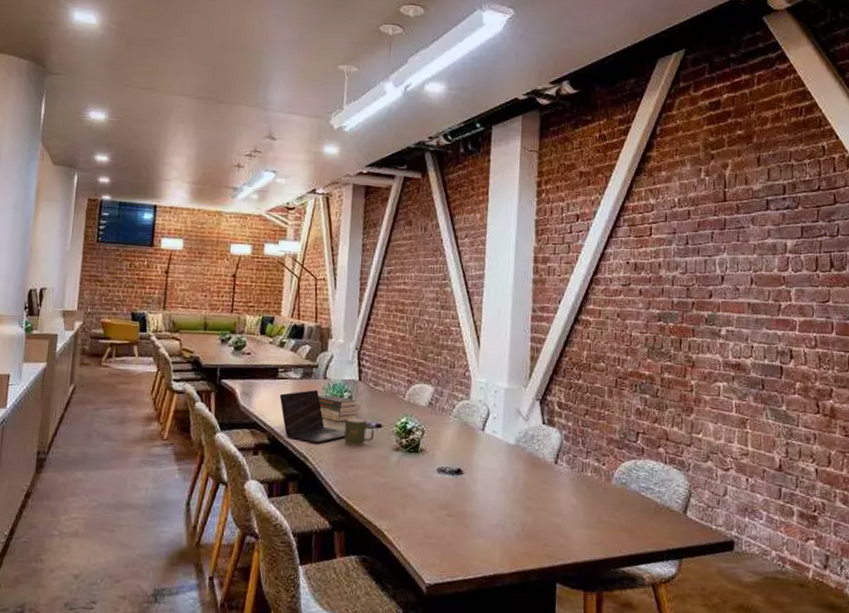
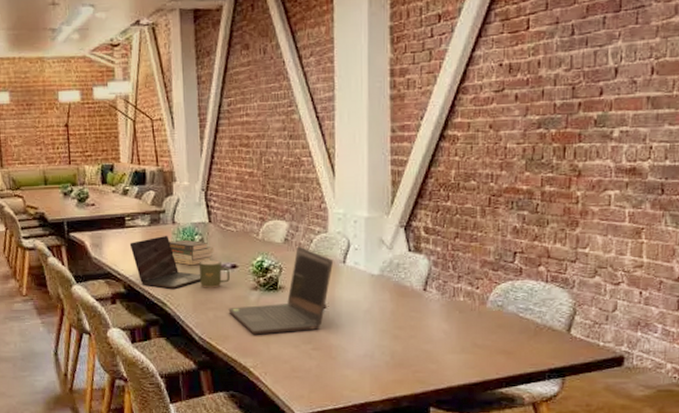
laptop: none [369,411,472,497] -> present [228,246,333,335]

